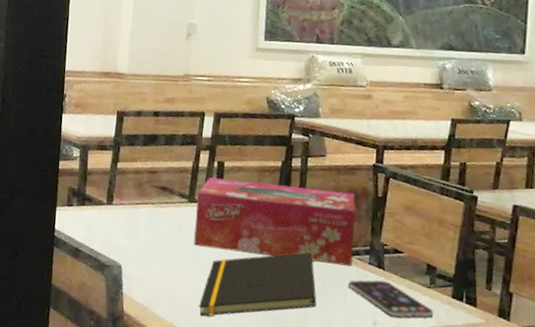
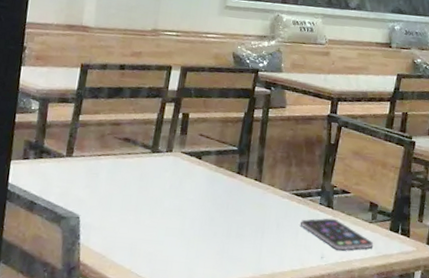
tissue box: present [194,178,356,266] -> none [155,129,311,207]
notepad: present [199,252,317,317] -> none [158,195,271,261]

